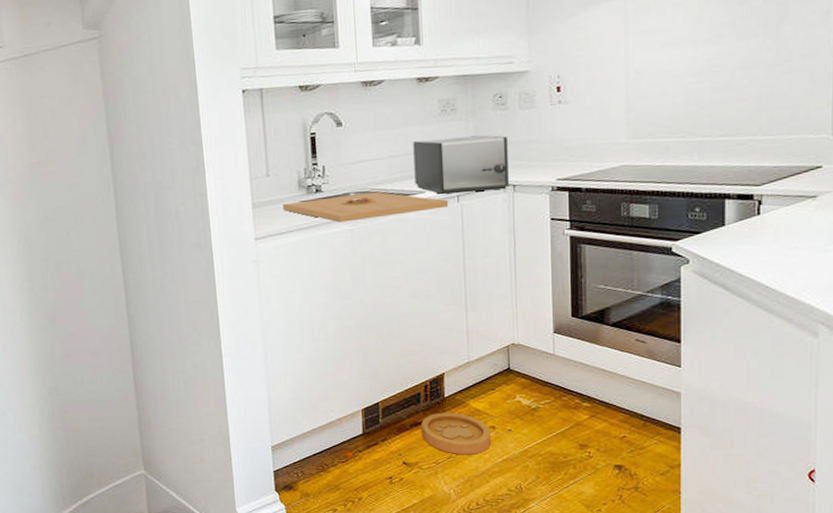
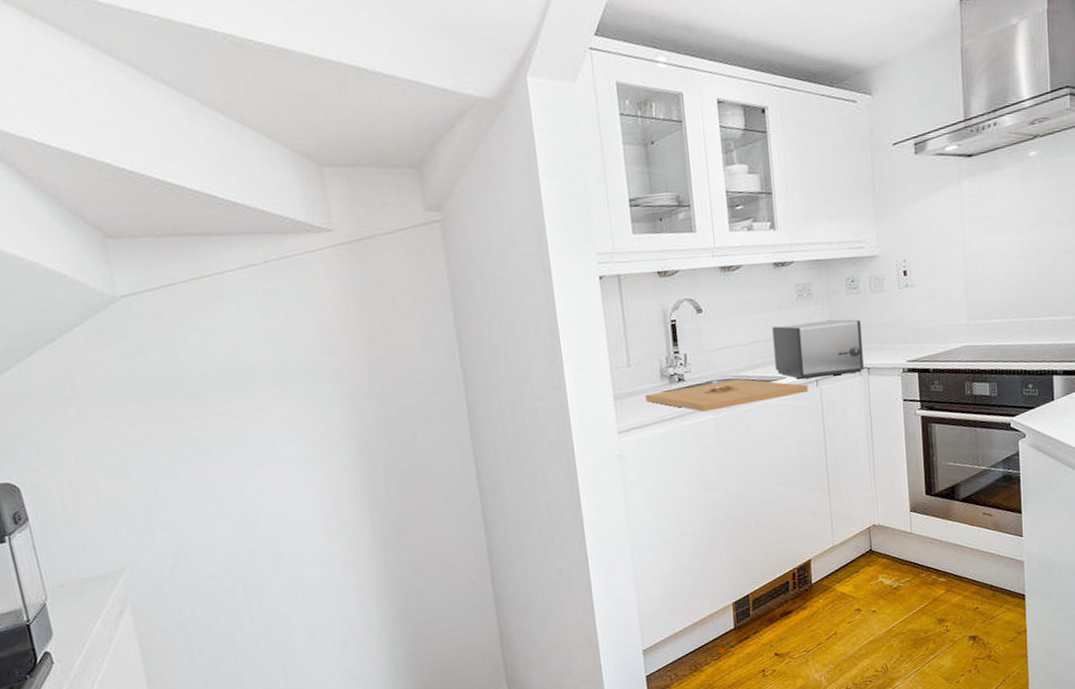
pet bowl: present [421,412,491,455] -> none [791,598,857,641]

